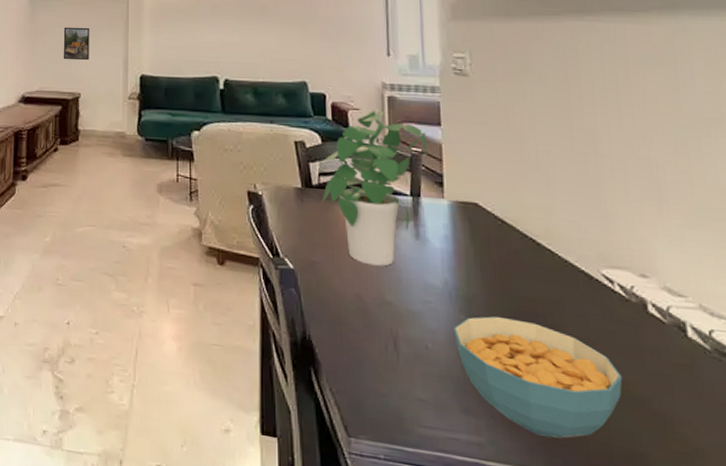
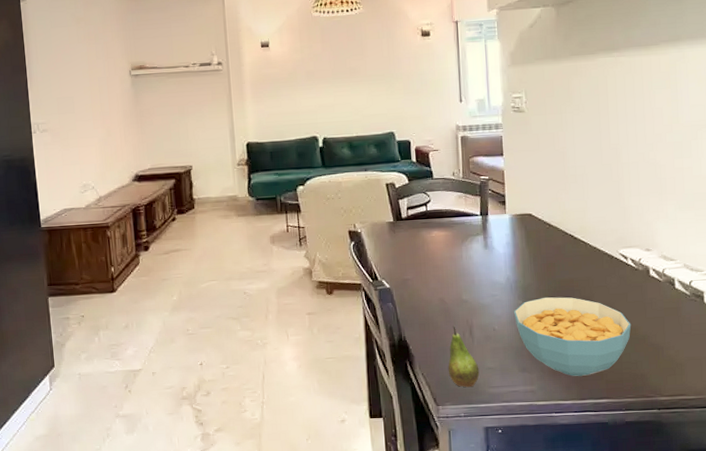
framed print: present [63,27,90,61] -> none [169,104,197,137]
potted plant: present [321,109,427,267] -> none [408,148,493,275]
fruit: none [364,331,406,421] -> present [448,325,480,388]

